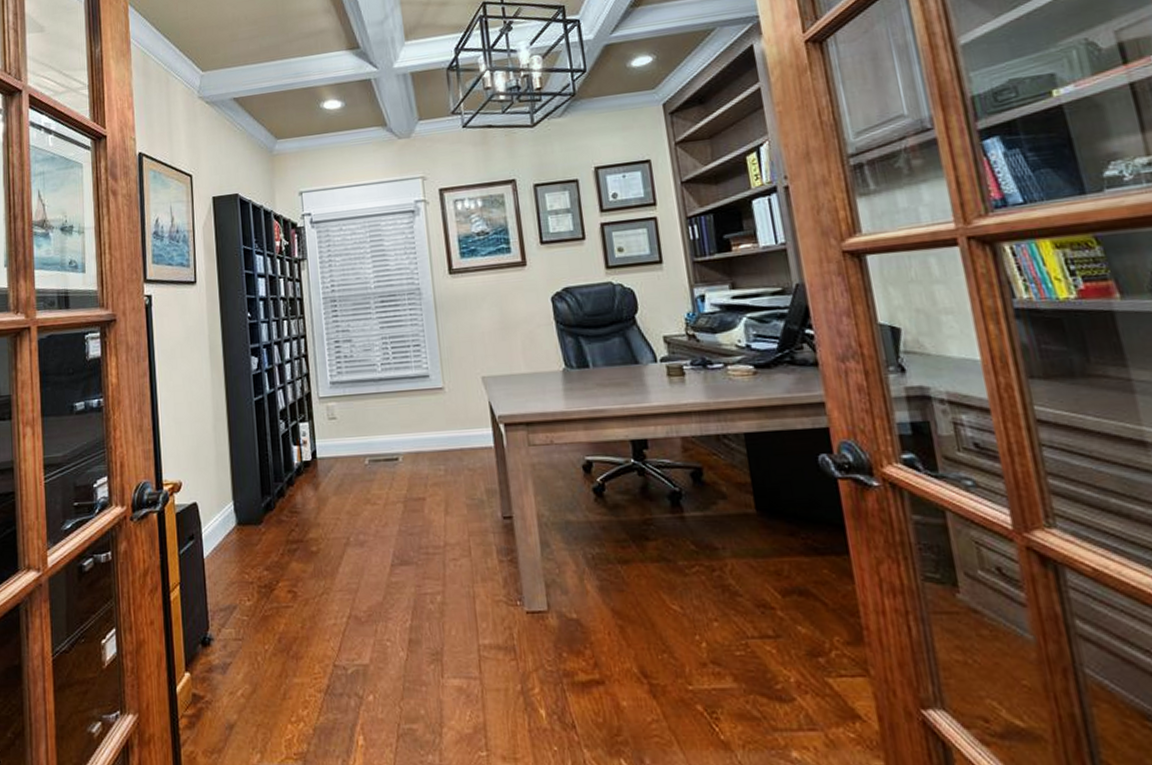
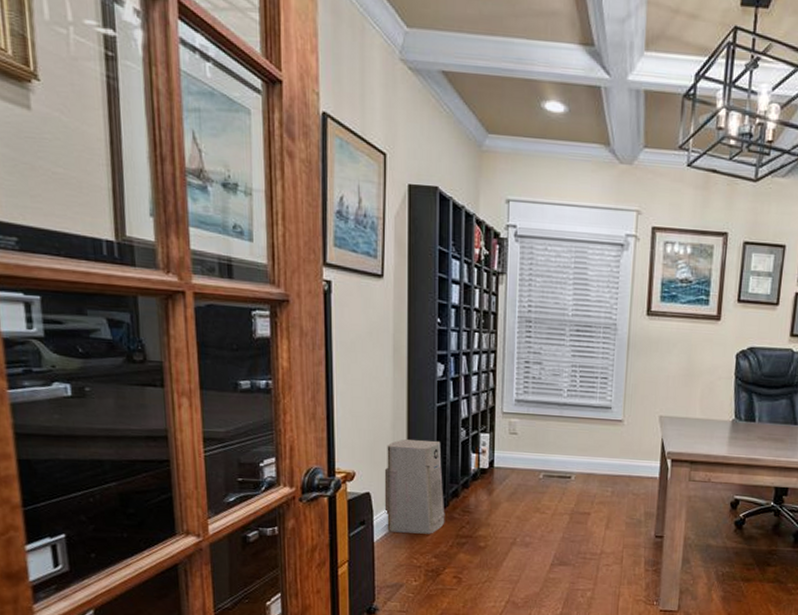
air purifier: none [209,438,274,545] -> present [384,439,445,534]

